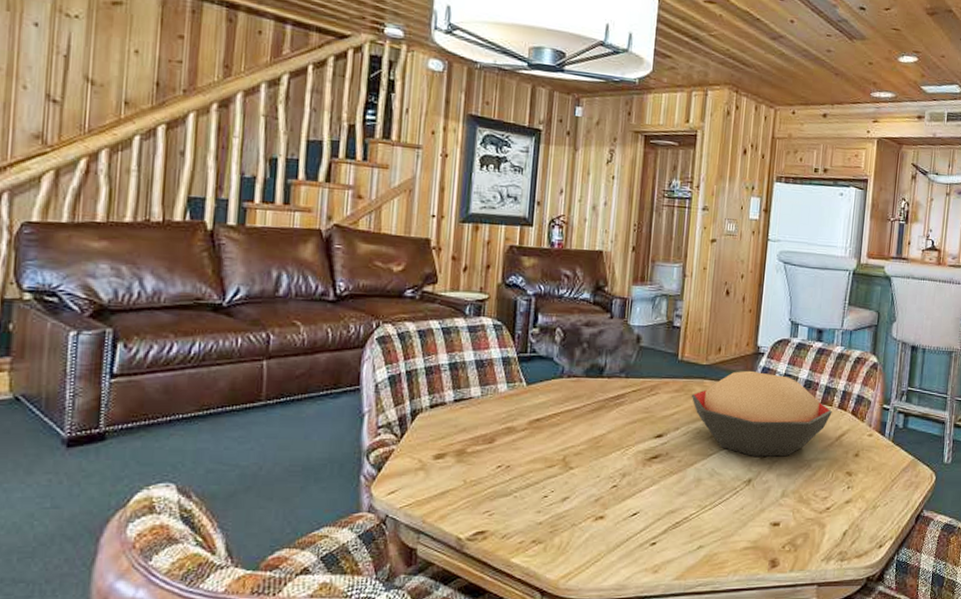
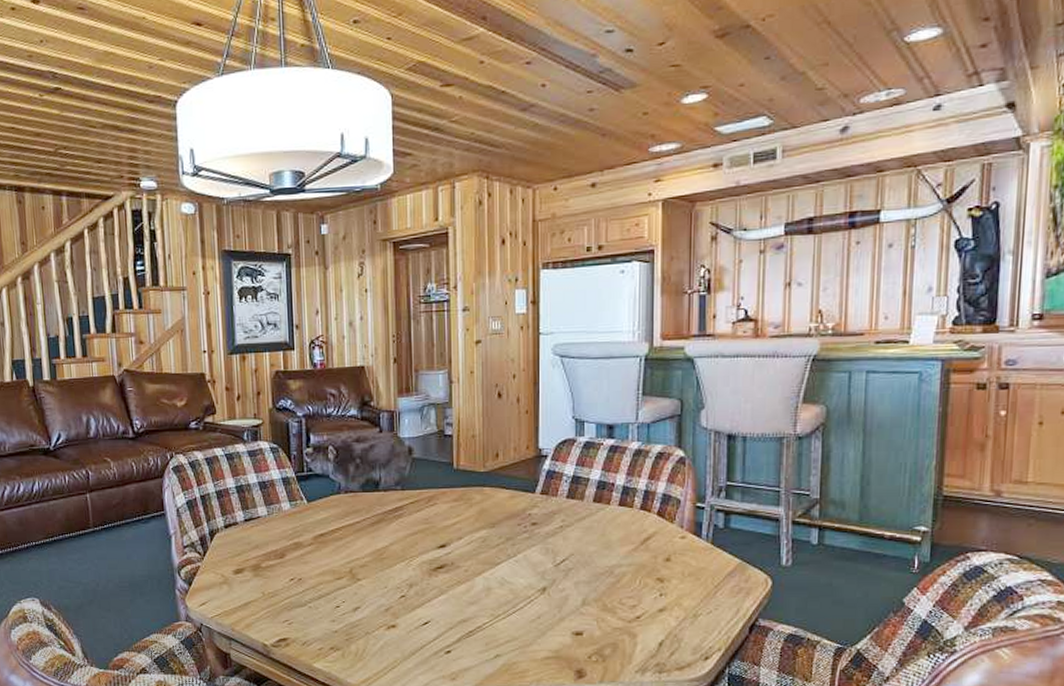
decorative bowl: present [691,370,832,457] -> none [471,474,633,564]

